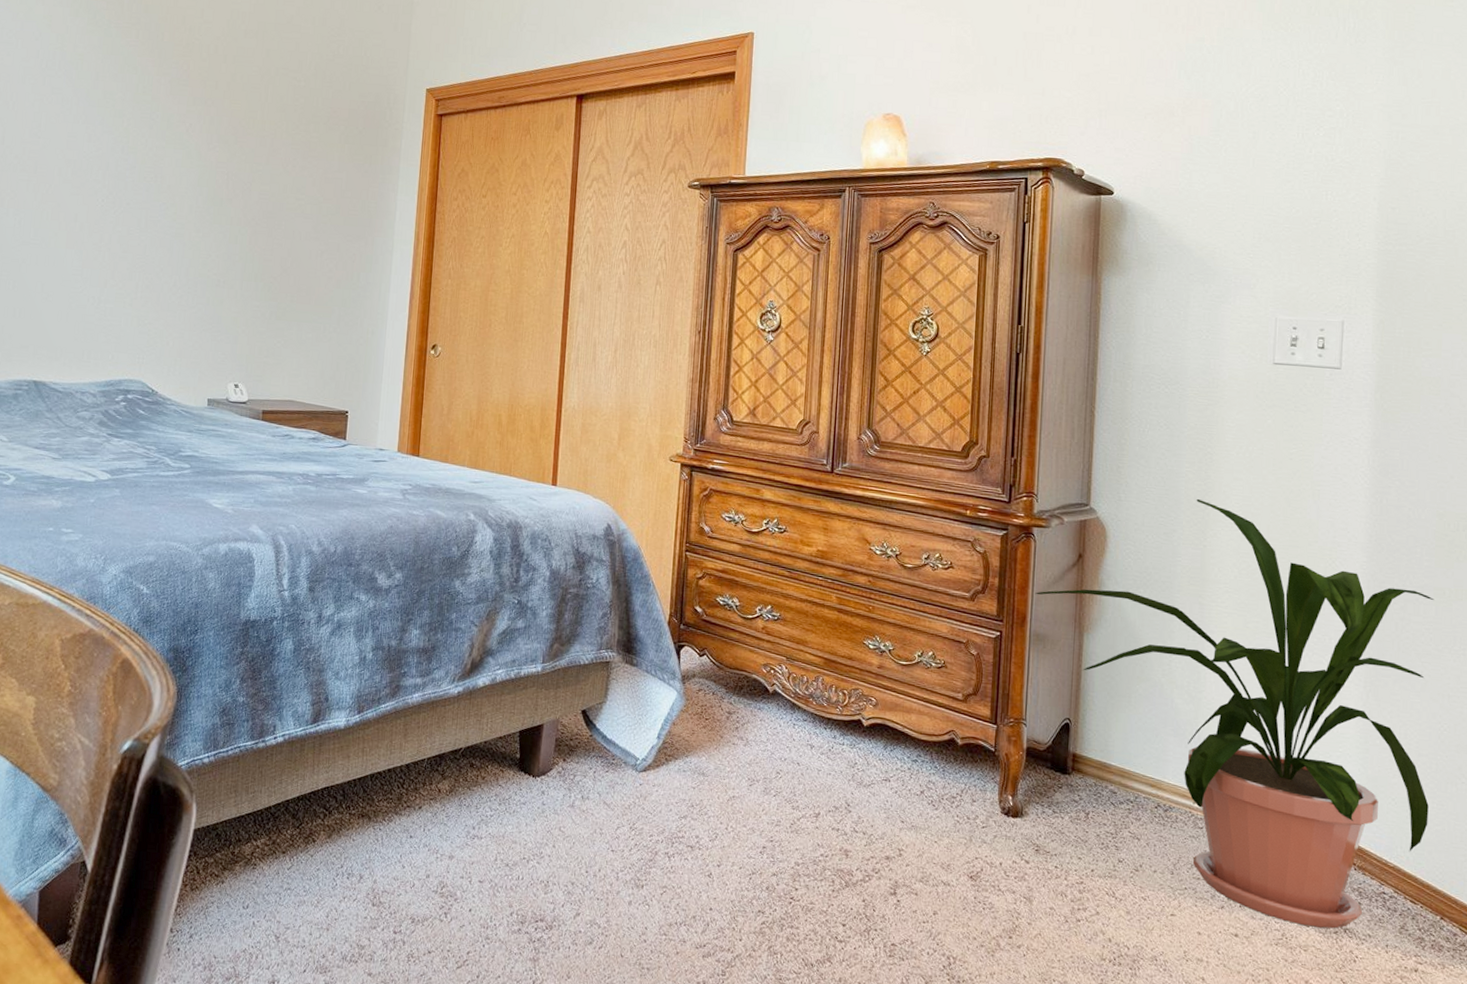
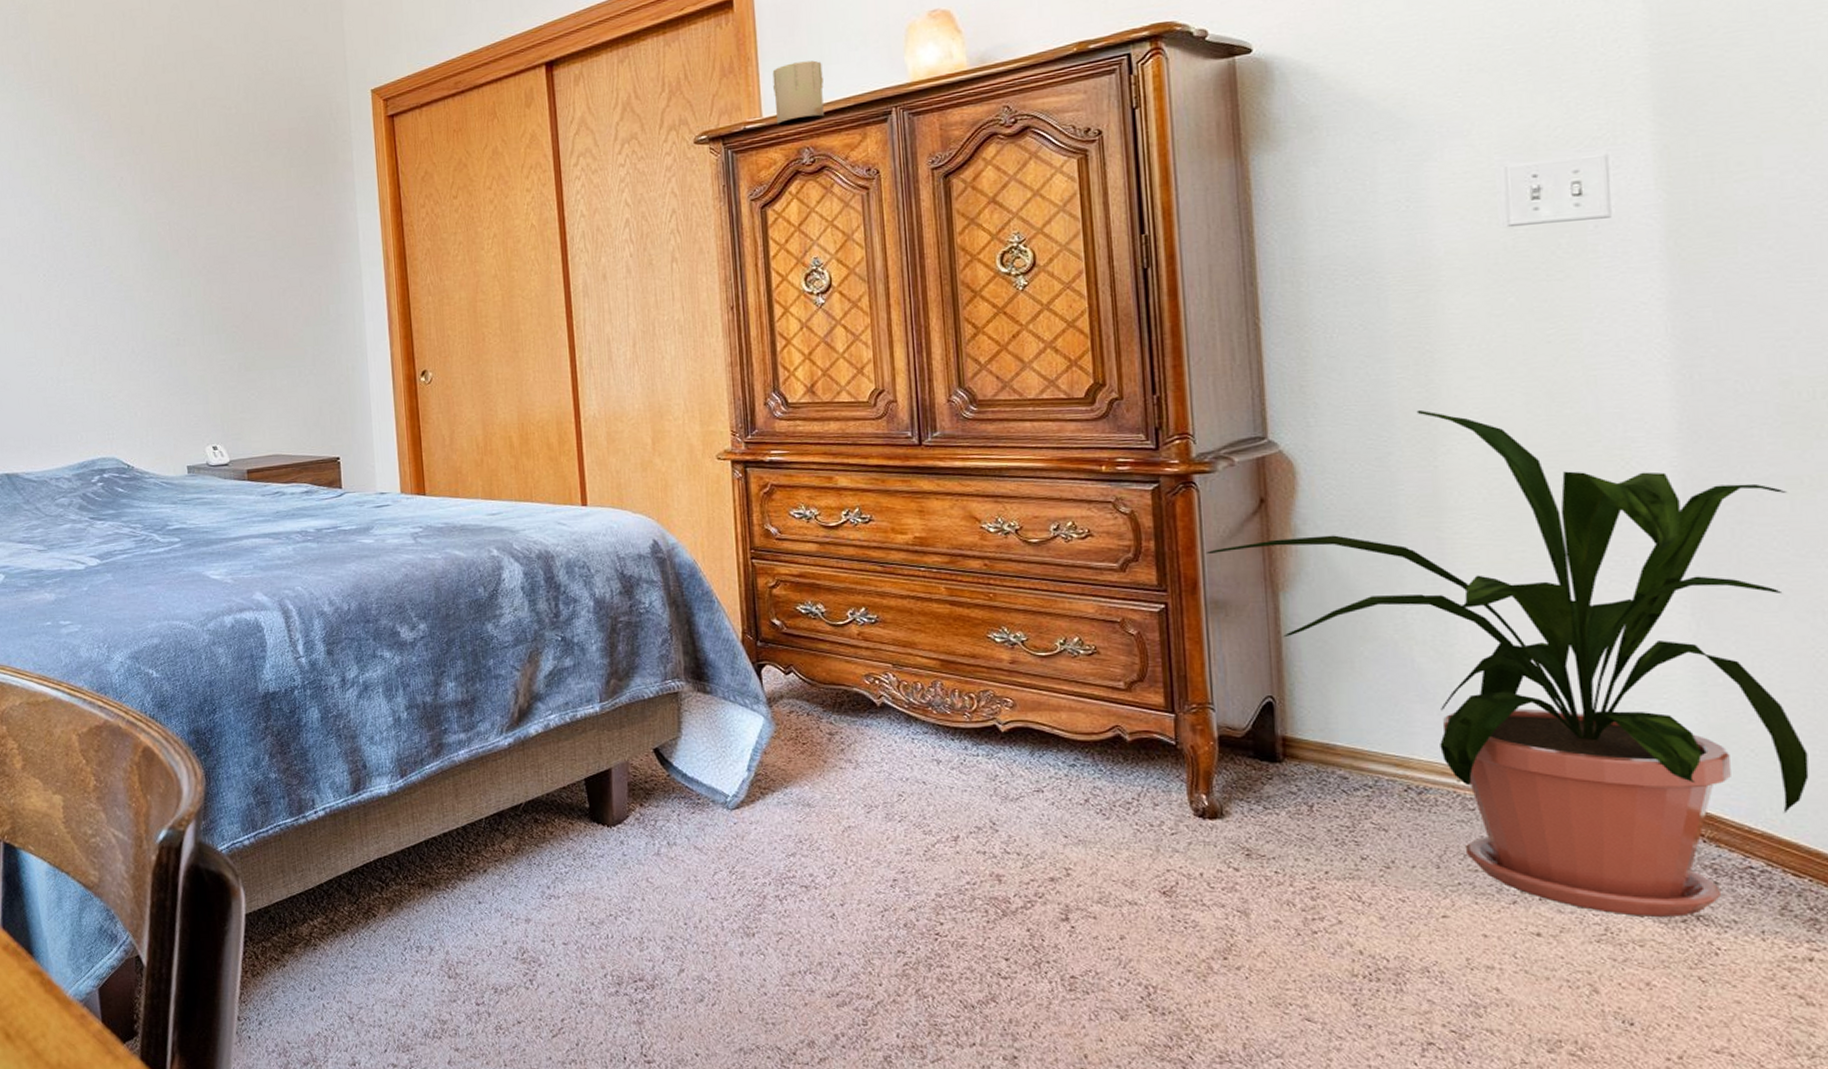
candle: none [755,135,797,188] -> present [772,60,824,127]

